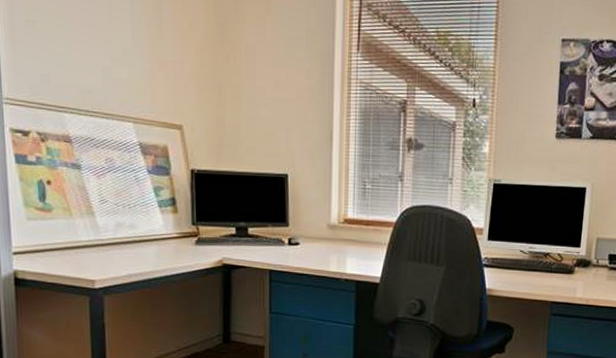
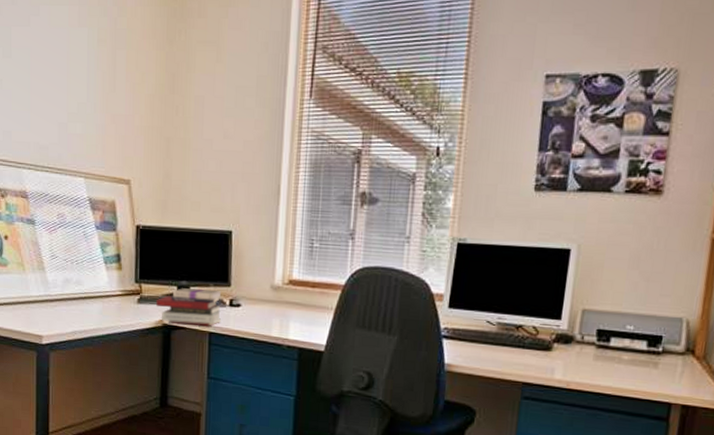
books: none [215,229,281,265] -> present [156,288,222,327]

